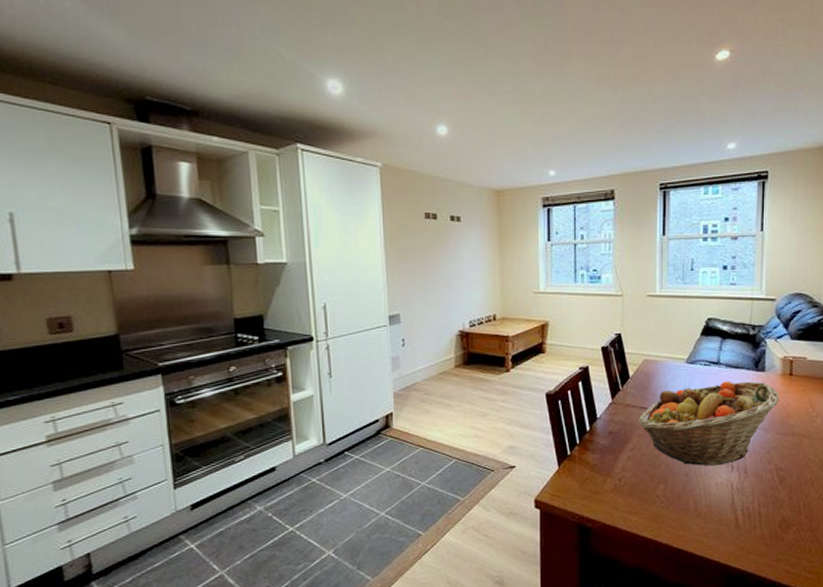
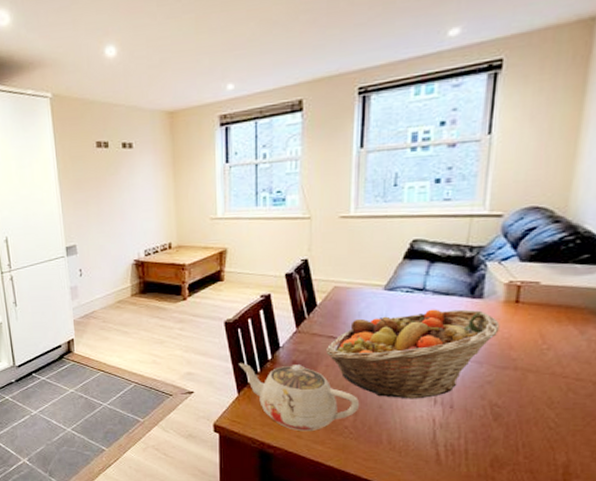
teapot: none [559,435,669,503] -> present [239,363,360,432]

